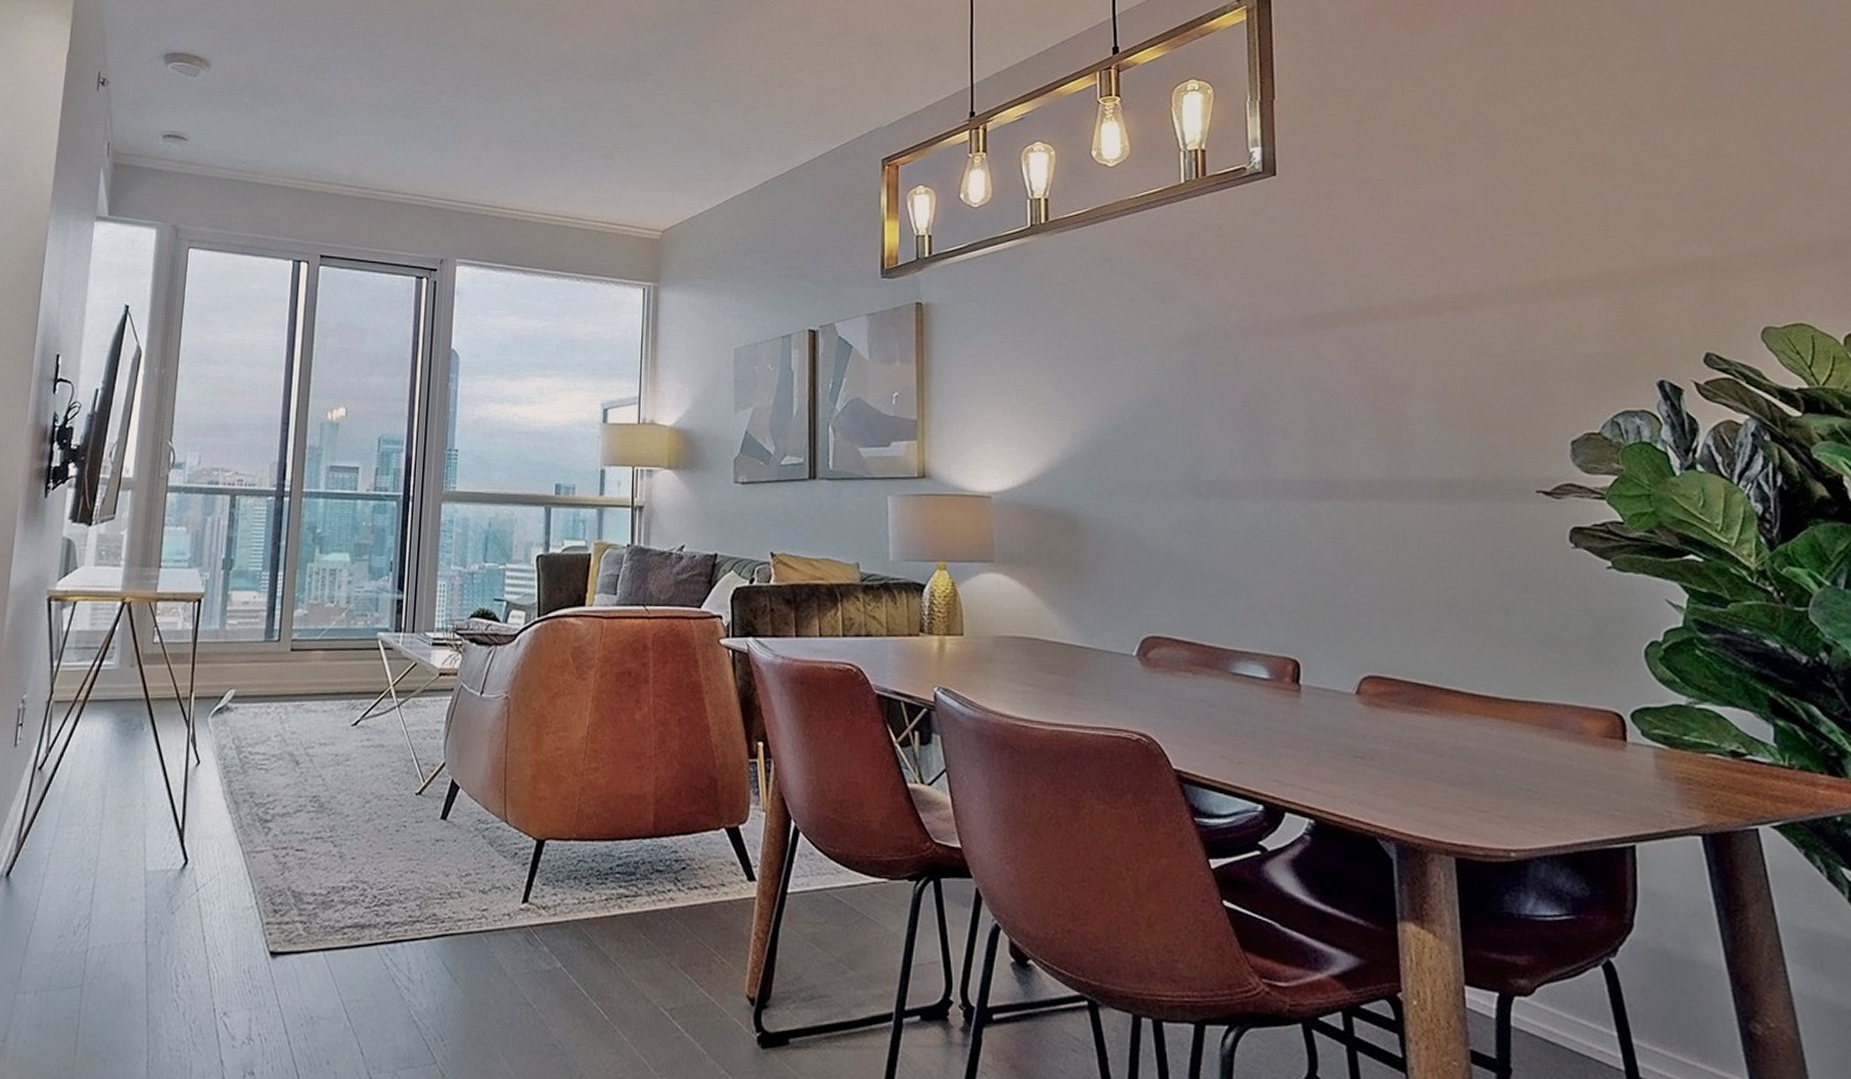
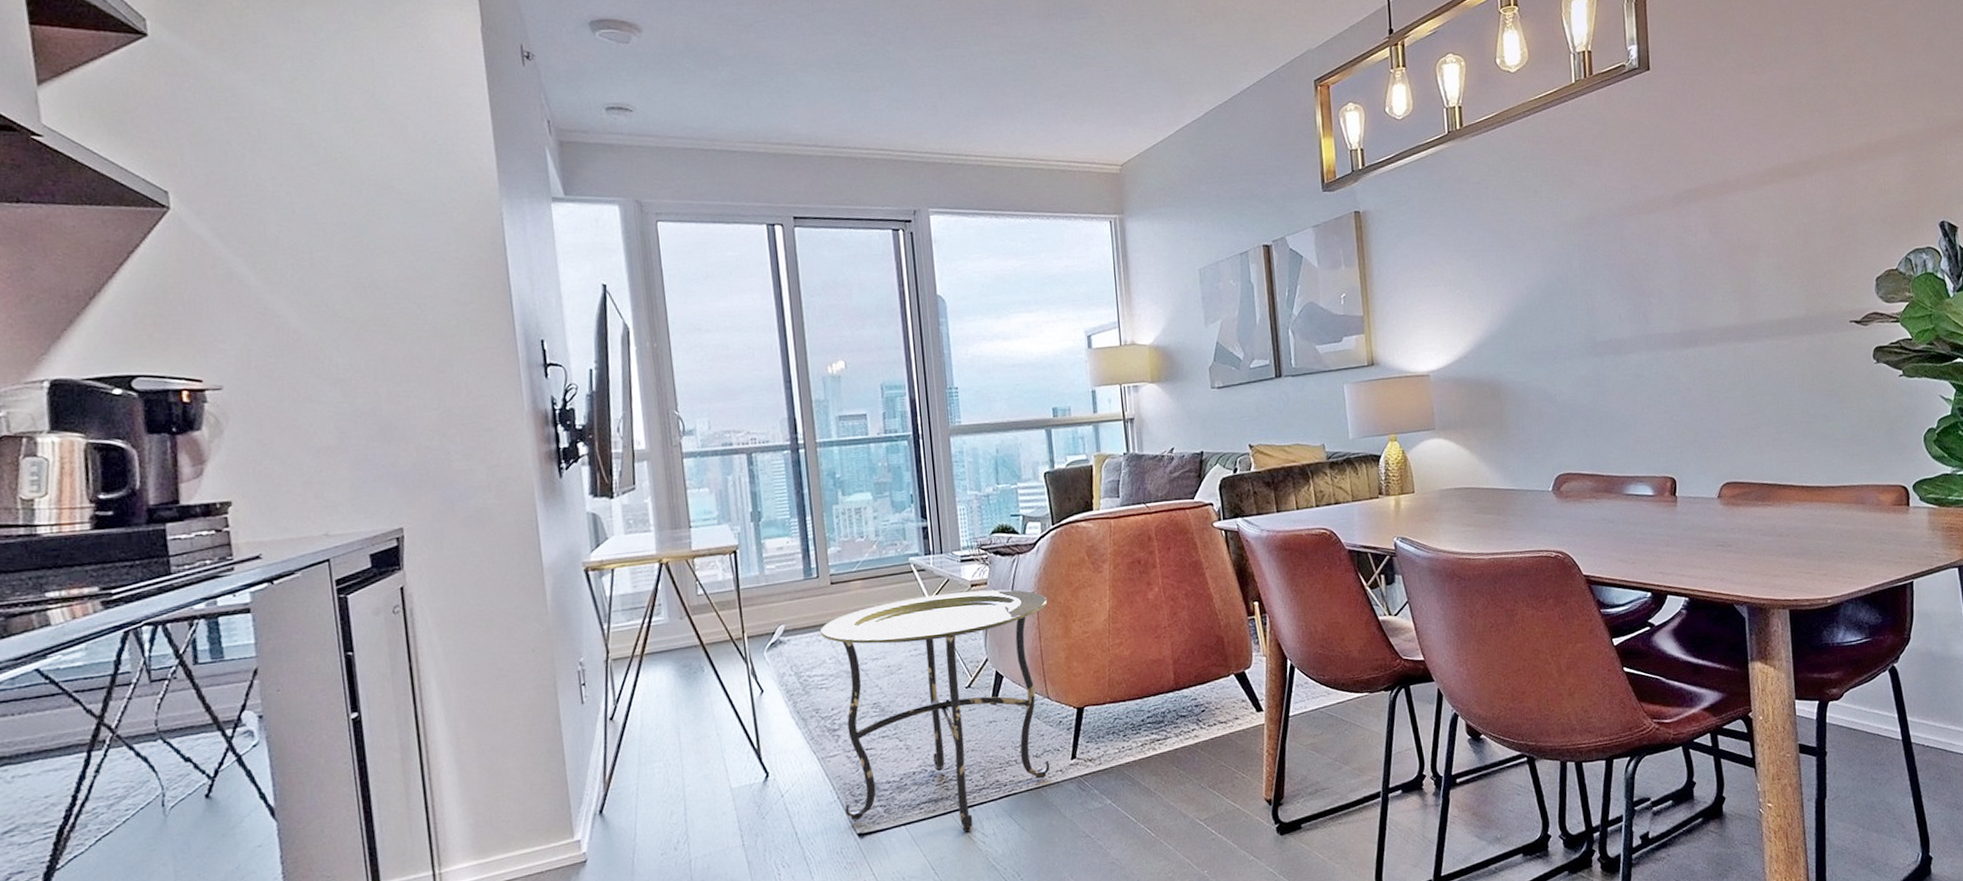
side table: none [261,679,521,973] -> present [819,589,1050,833]

